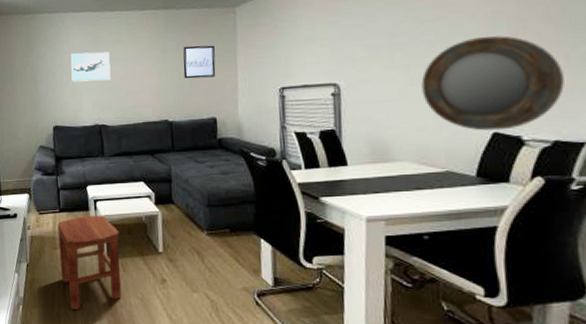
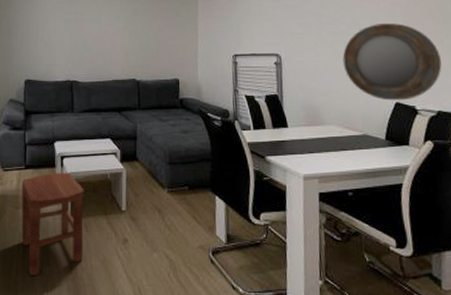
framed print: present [70,52,111,82] -> none [47,9,85,38]
wall art: present [183,45,216,79] -> none [151,12,180,42]

